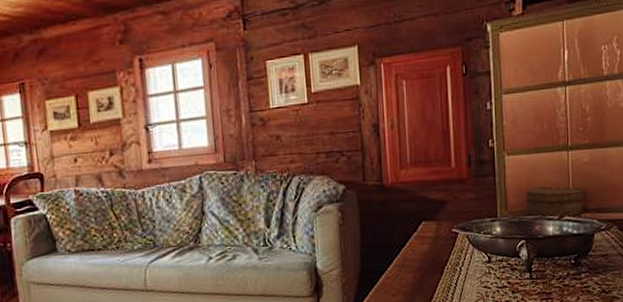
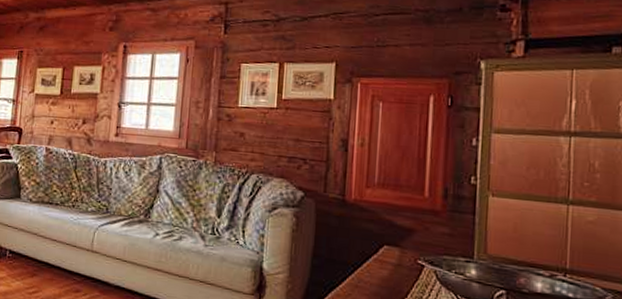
decorative box: present [525,187,585,217] -> none [508,236,587,279]

